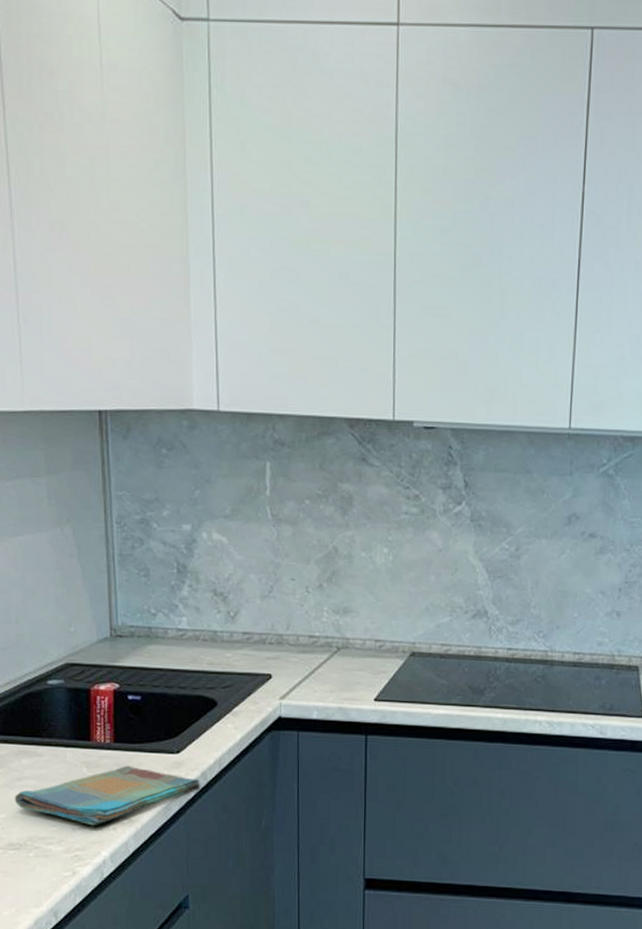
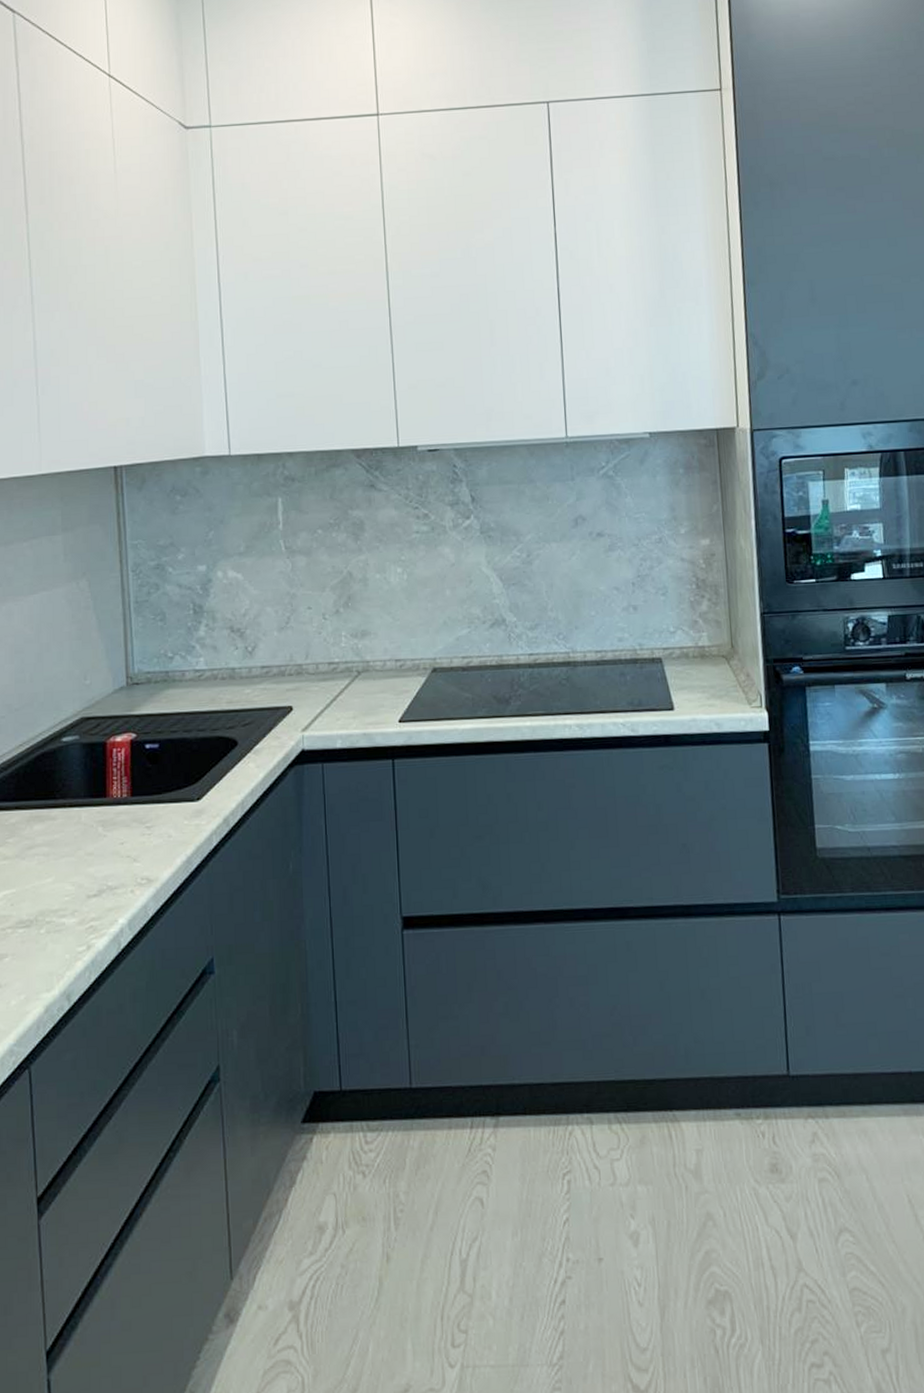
dish towel: present [14,765,201,826] -> none [25,819,223,891]

